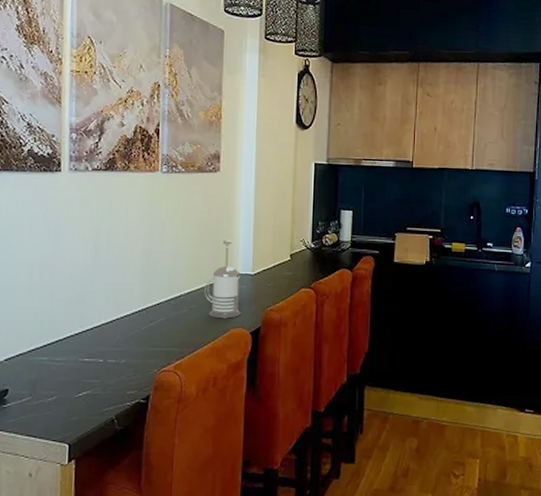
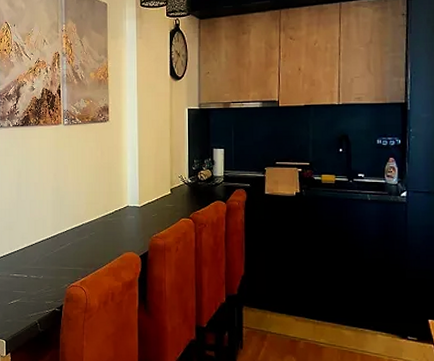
french press: present [204,240,241,319] -> none [101,178,131,244]

